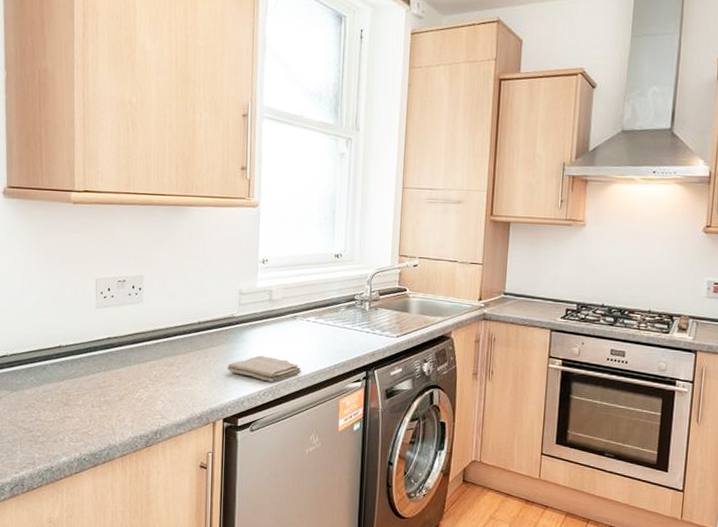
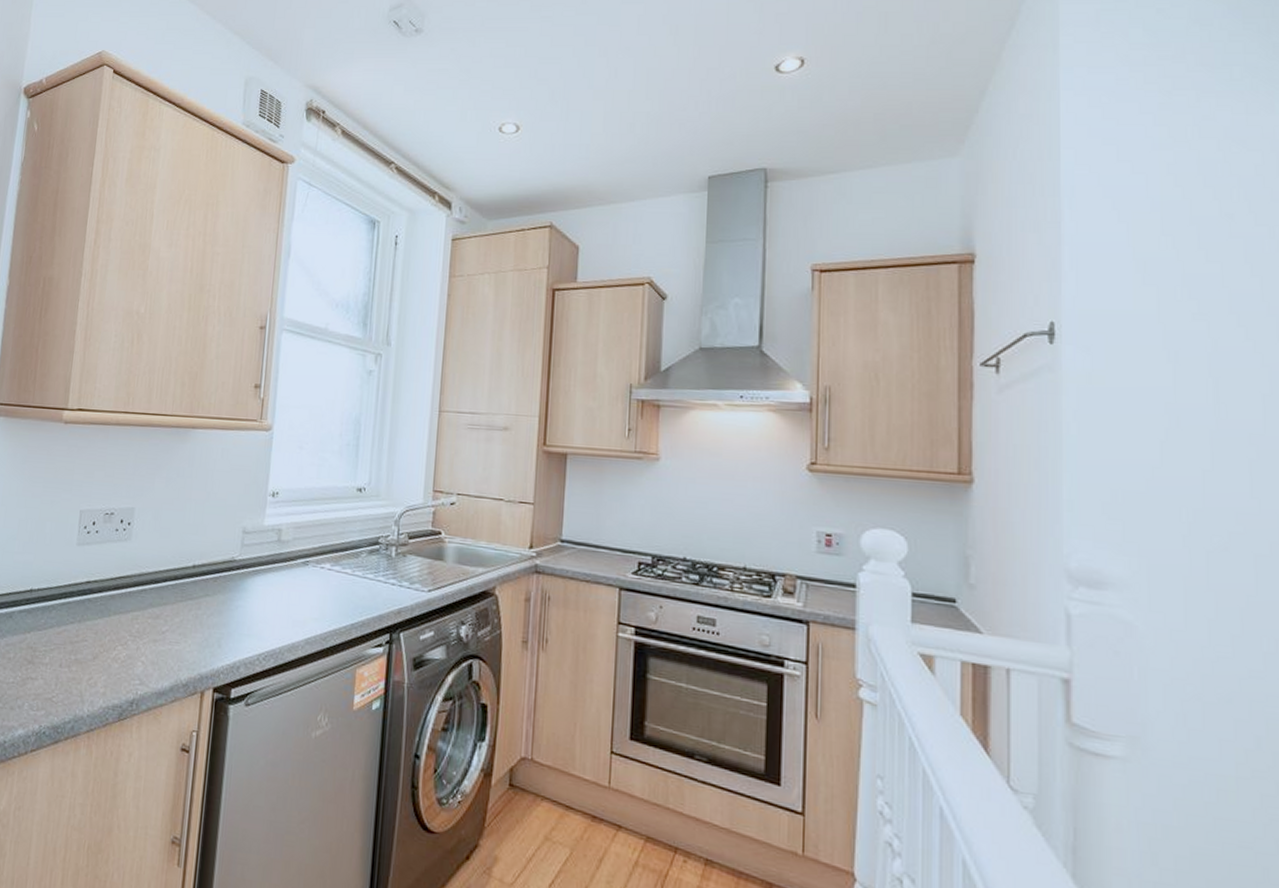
washcloth: present [227,355,301,382] -> none [222,609,311,644]

